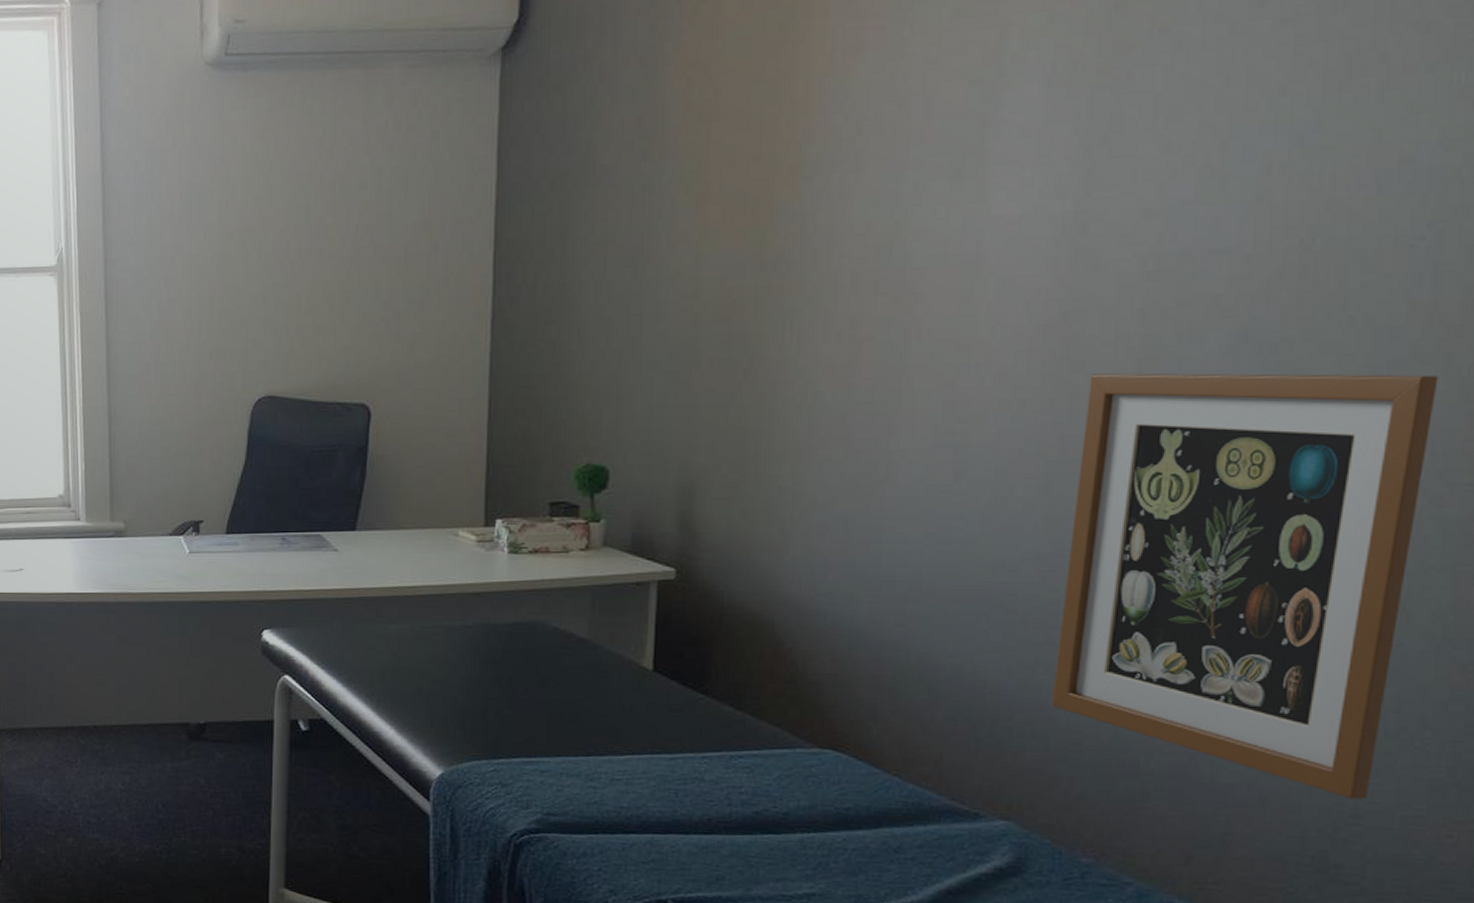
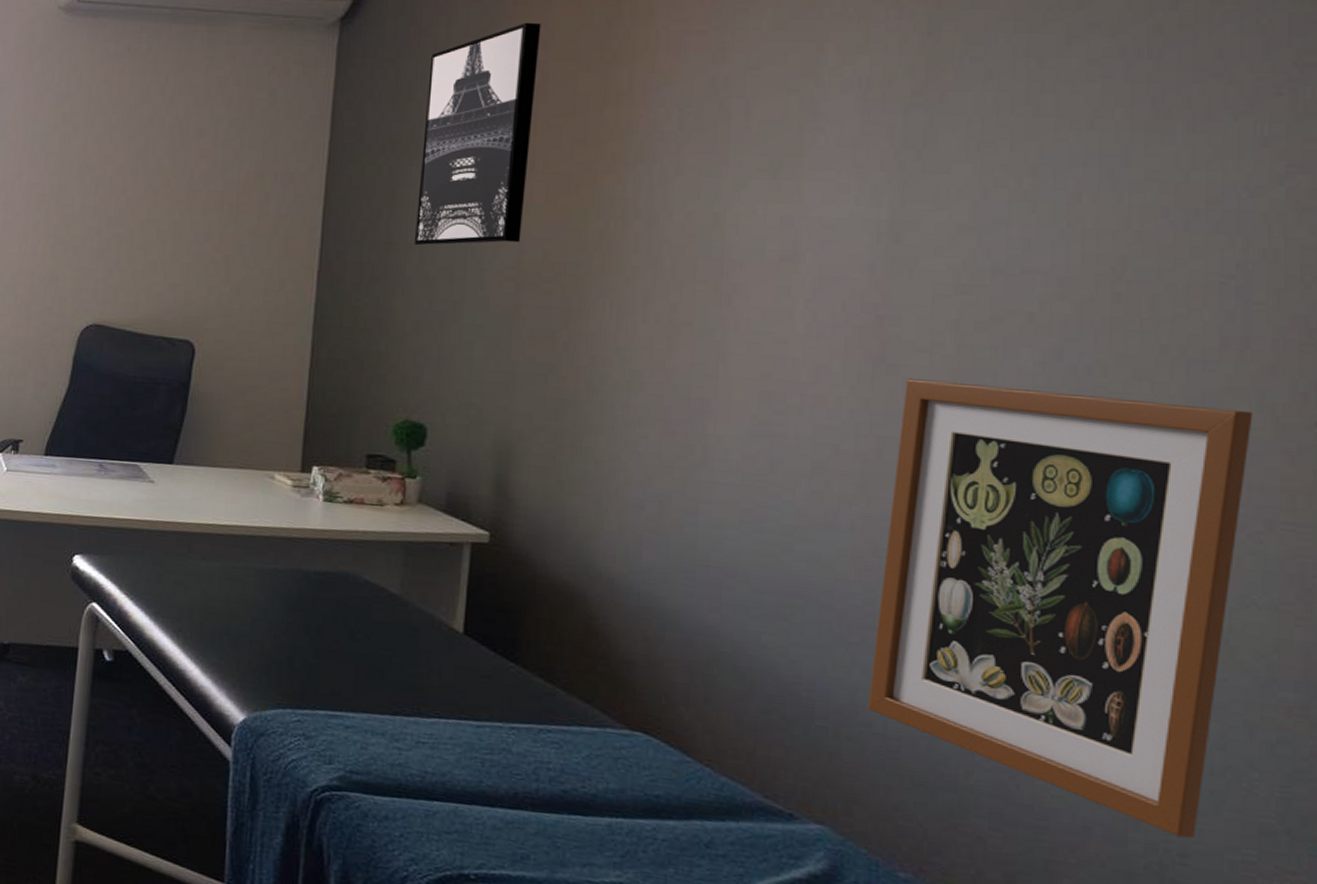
wall art: none [589,33,712,284] -> present [415,22,541,247]

